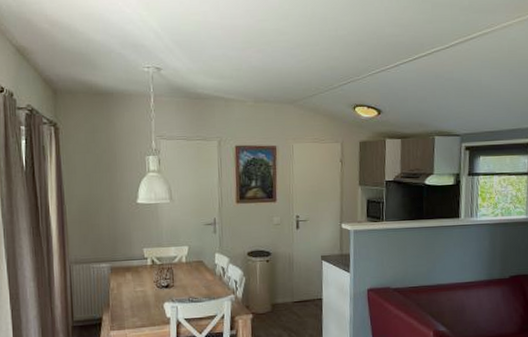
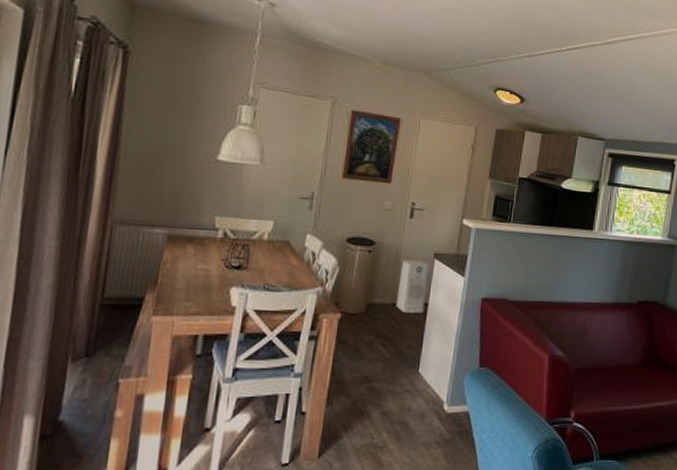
air purifier: none [295,264,320,308] -> present [396,260,430,313]

